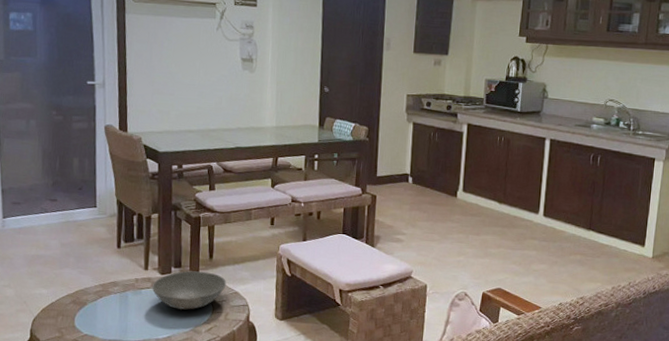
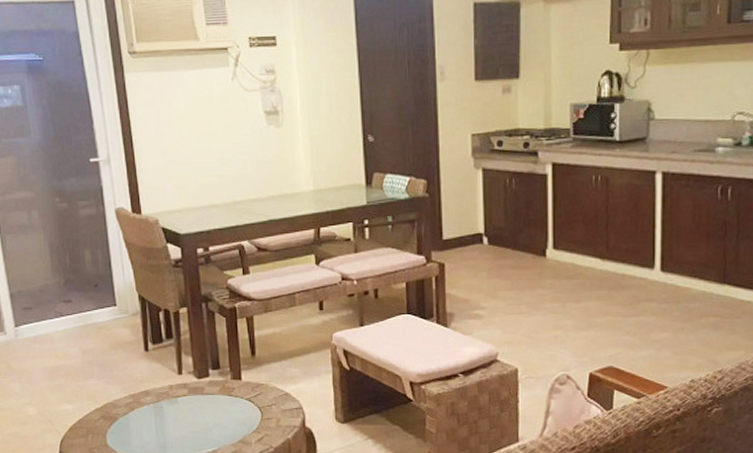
bowl: present [152,271,227,310] -> none [188,372,275,418]

